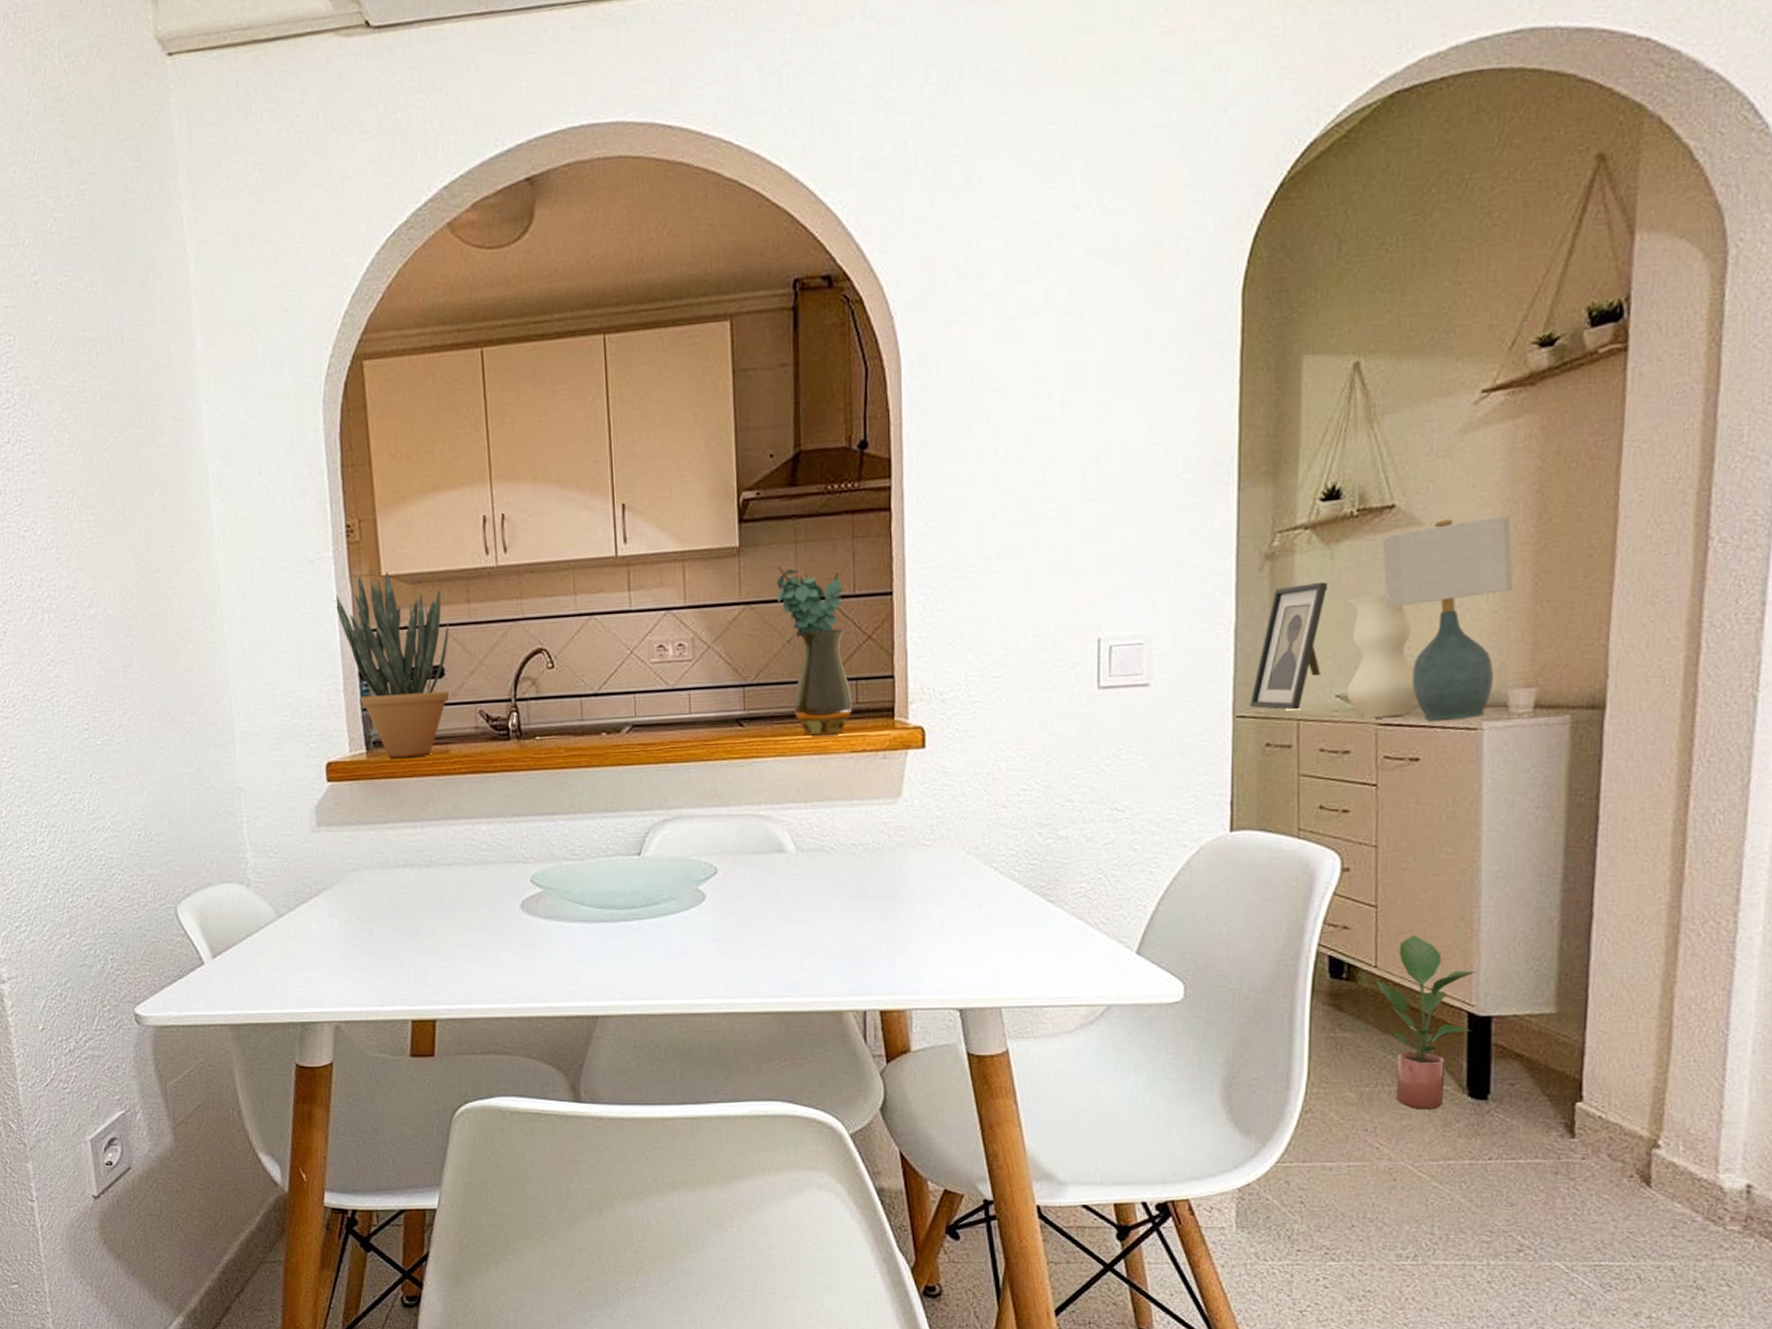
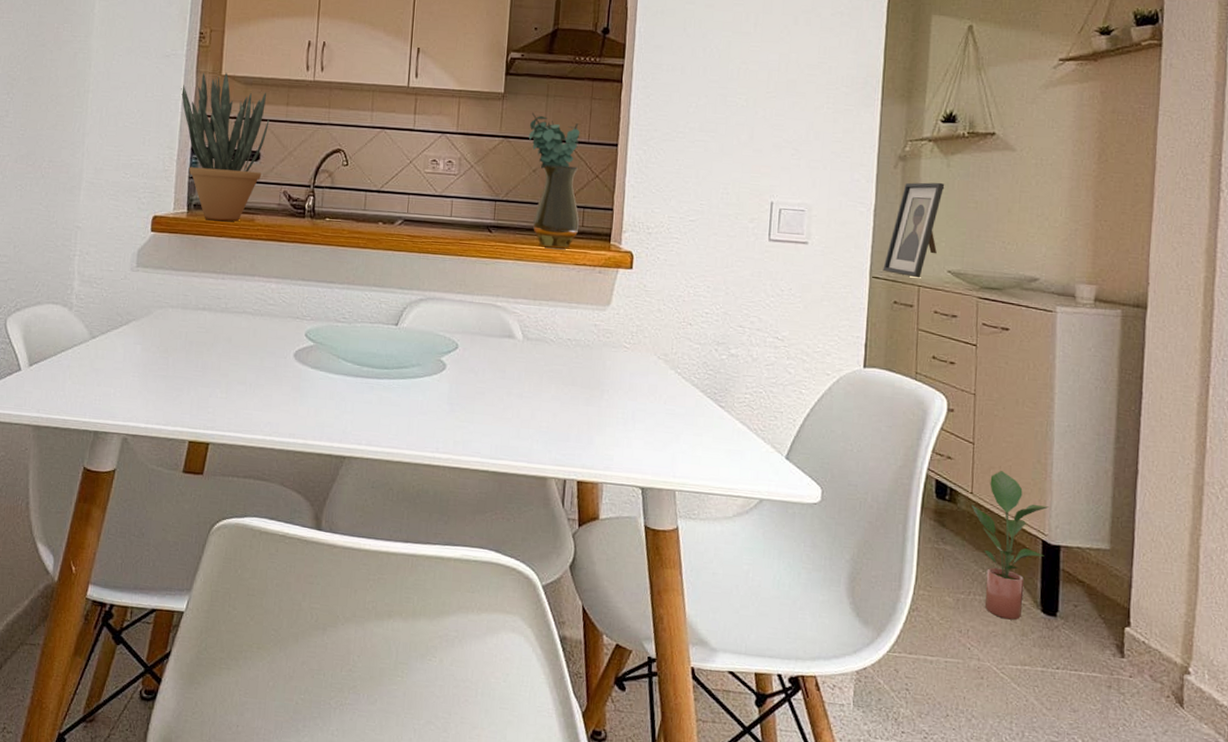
vase: present [1346,595,1417,719] -> none [955,198,1008,294]
table lamp: present [1381,516,1514,721] -> none [985,149,1080,303]

